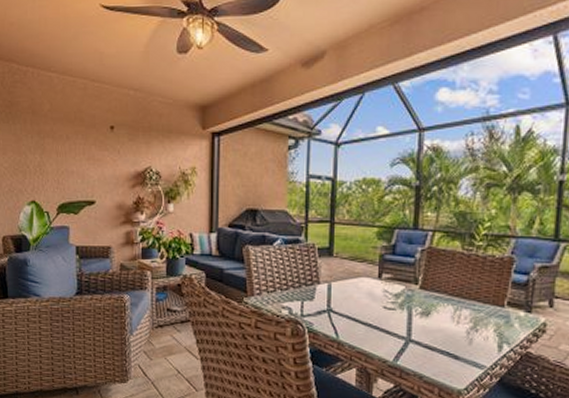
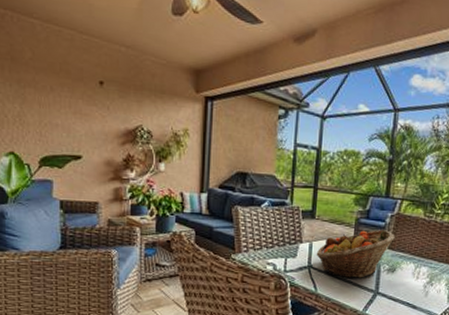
fruit basket: none [336,267,427,324] -> present [316,230,395,279]

